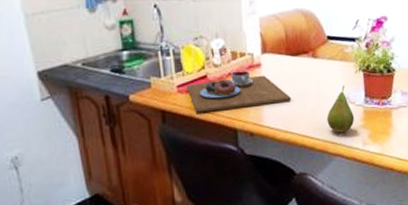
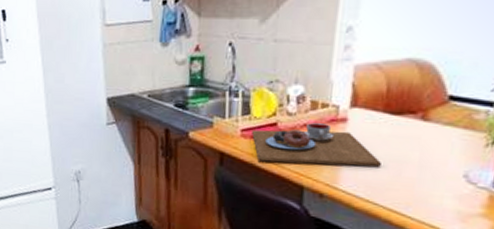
fruit: present [327,85,355,133] -> none [428,159,473,218]

